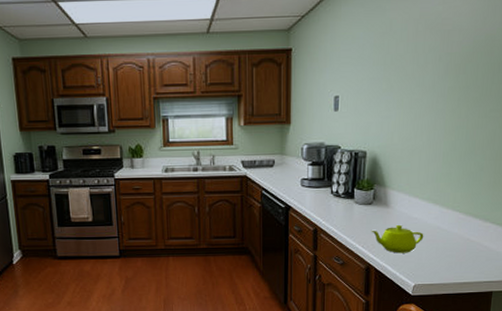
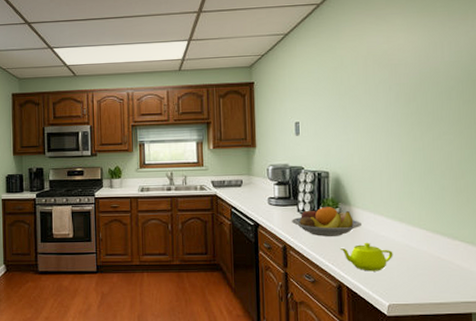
fruit bowl: none [323,188,396,219] -> present [291,207,363,237]

